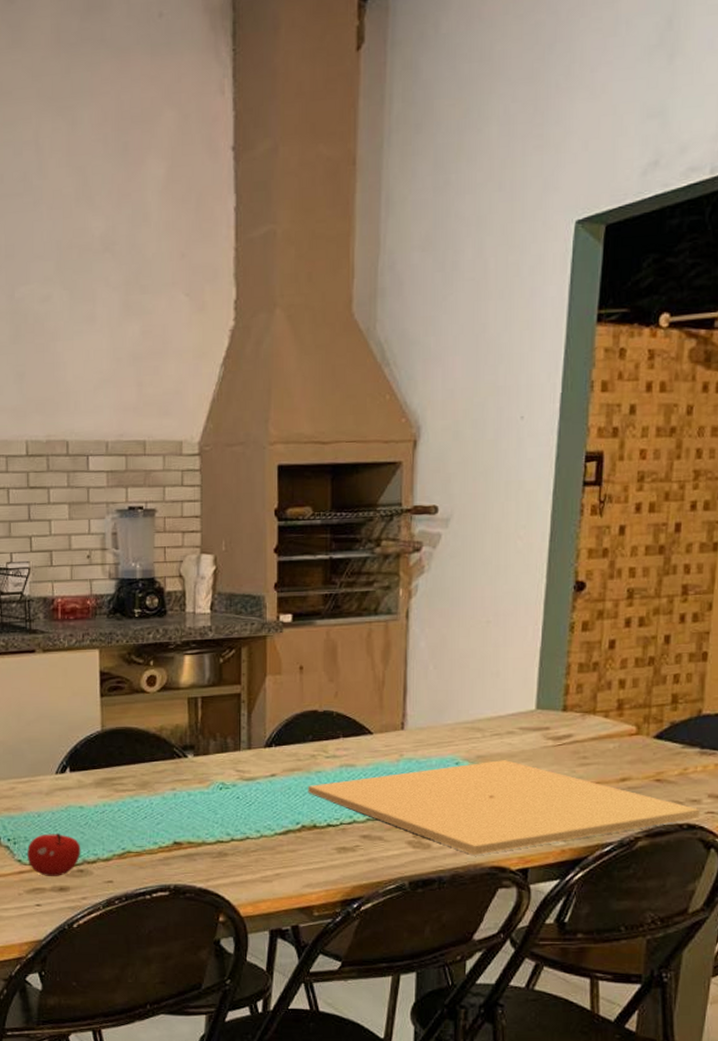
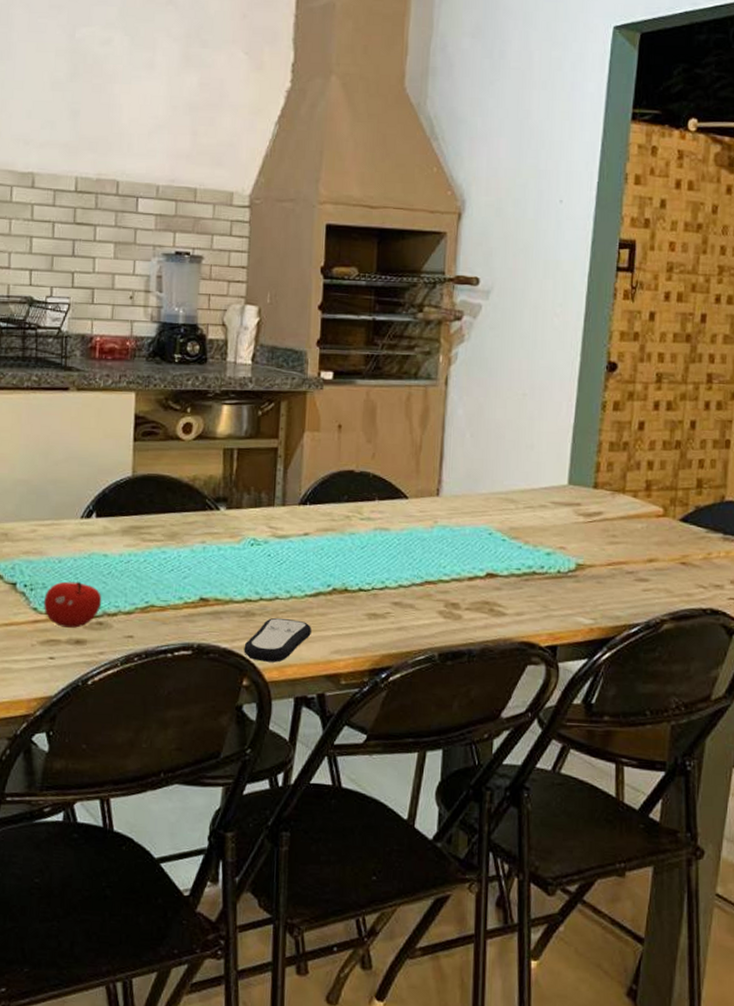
remote control: none [218,856,283,898] -> present [244,617,311,663]
cutting board: present [308,760,701,855] -> none [341,533,723,629]

